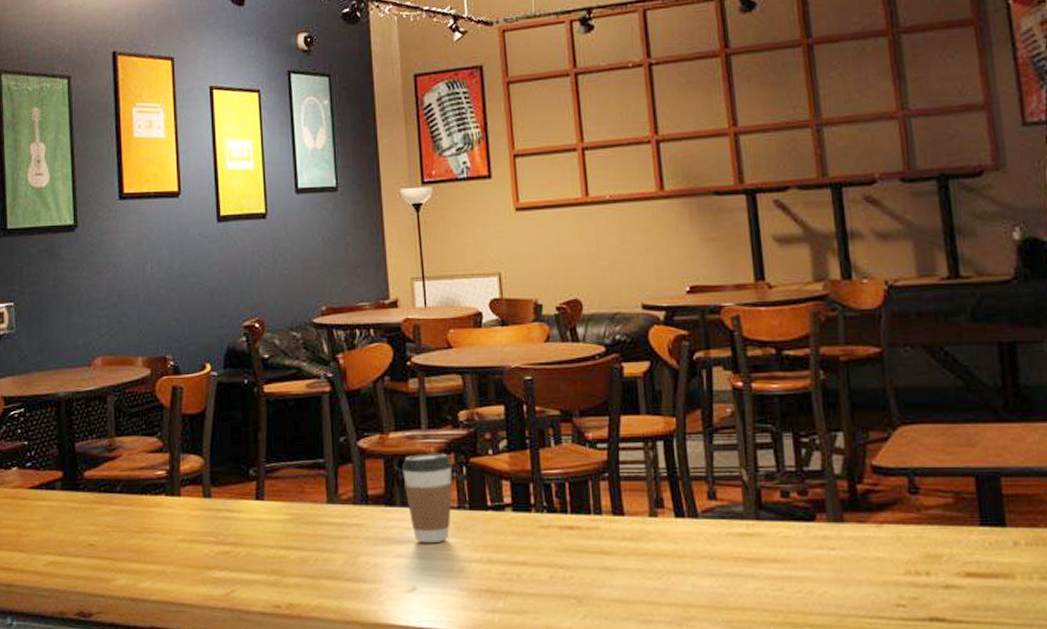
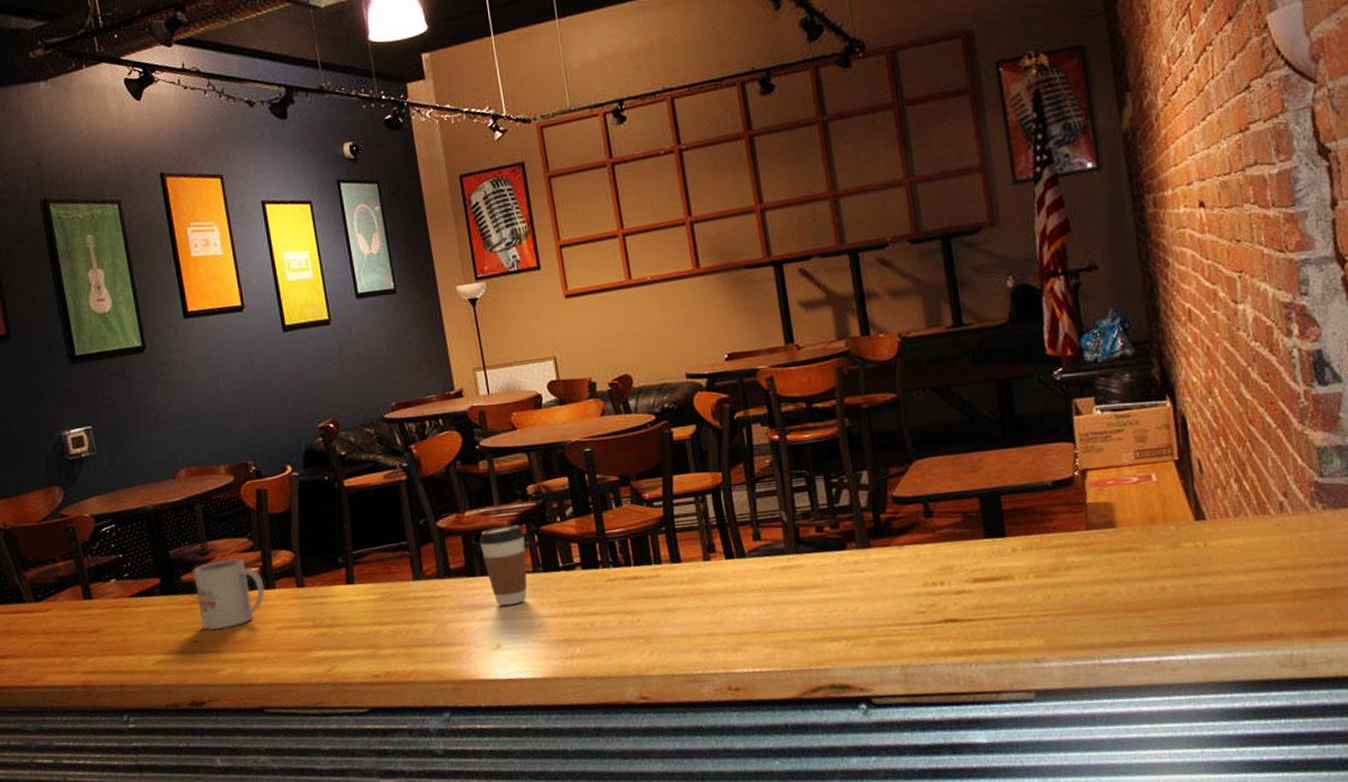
mug: none [97,459,169,535] -> present [193,558,265,631]

